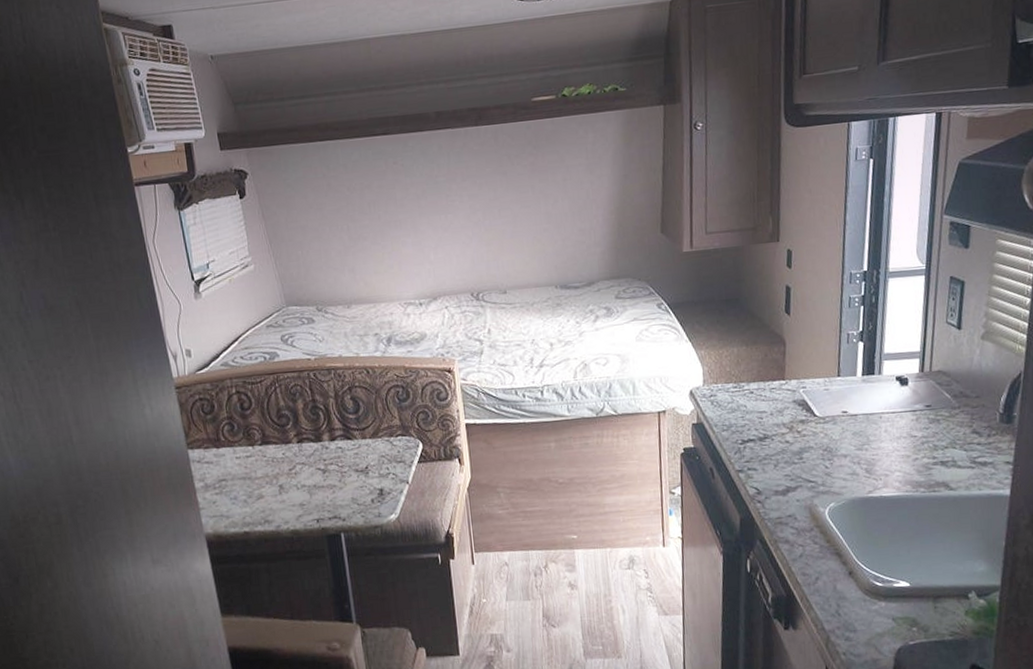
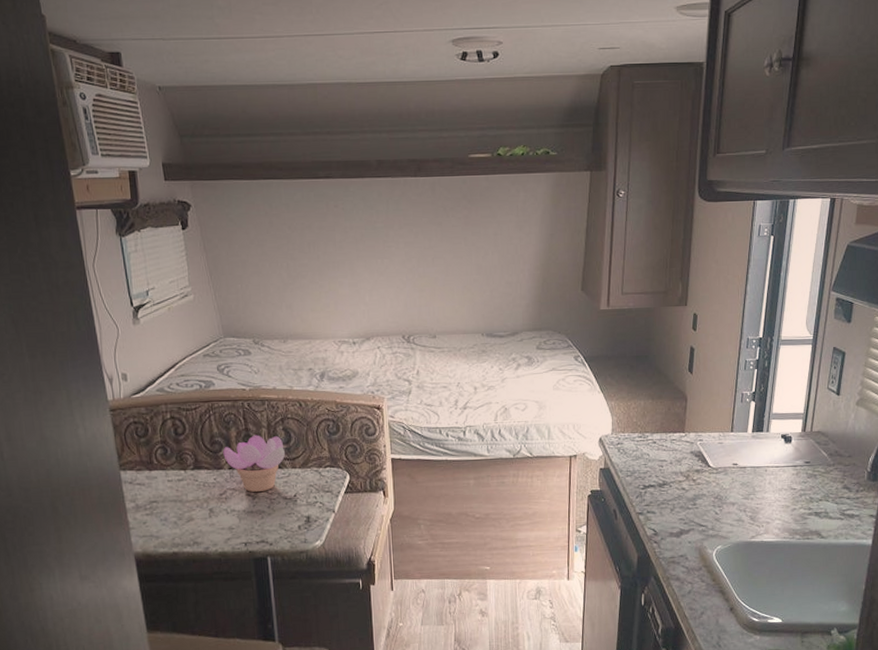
succulent plant: none [290,405,354,466] -> present [223,435,285,492]

